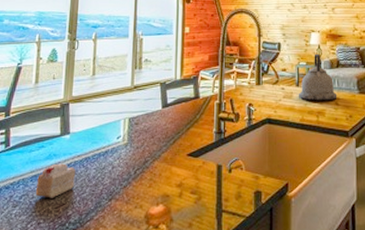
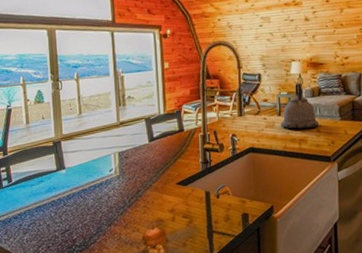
cake slice: present [35,163,76,198] -> none [41,195,76,226]

